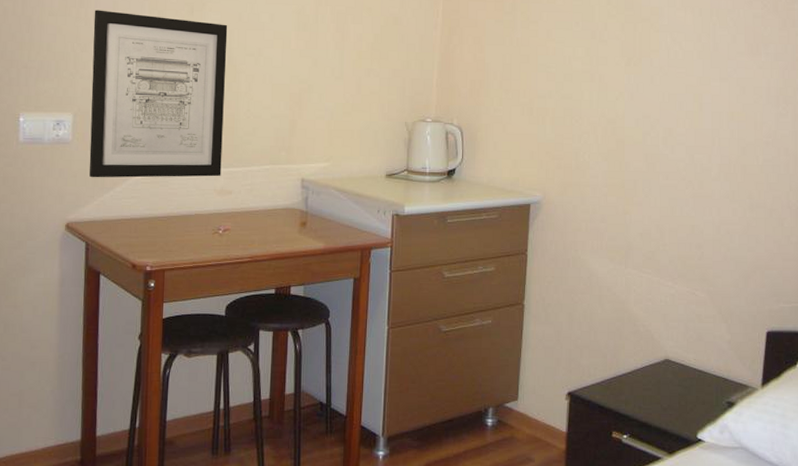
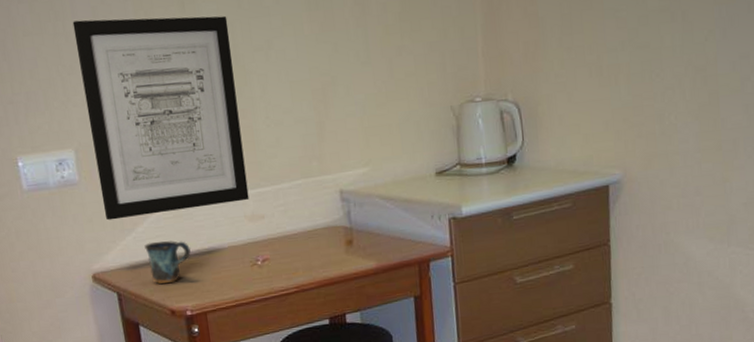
mug: none [119,201,162,240] -> present [144,241,191,284]

